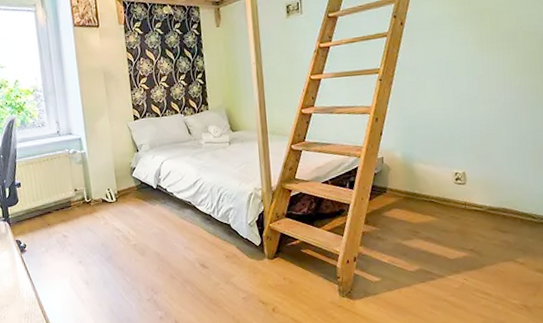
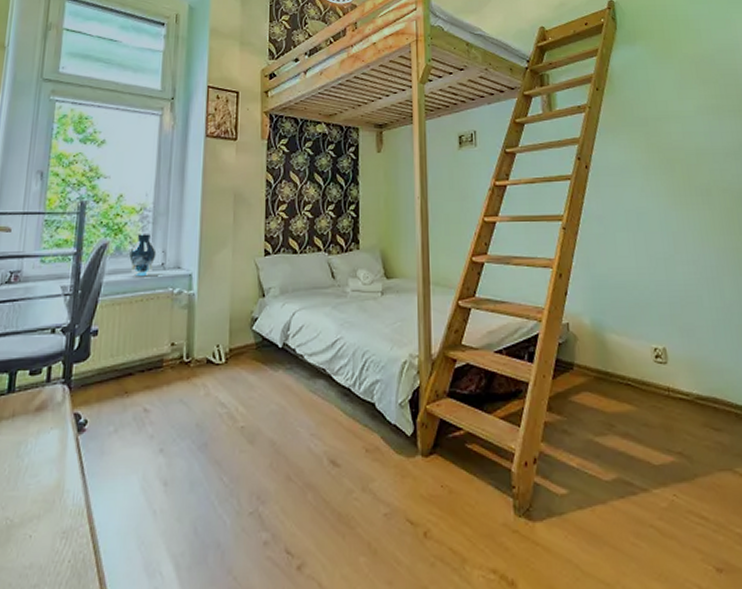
vase: none [32,109,52,143] -> present [129,234,157,277]

